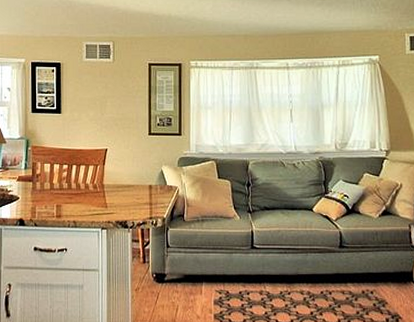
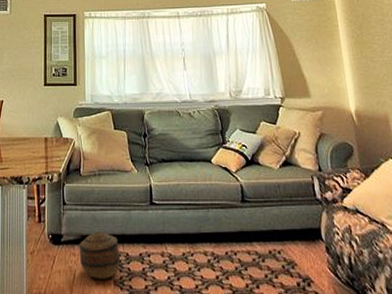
basket: none [182,272,221,313] -> present [79,231,121,279]

